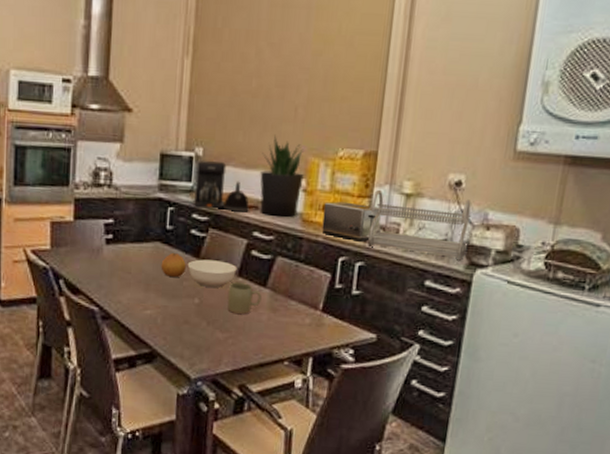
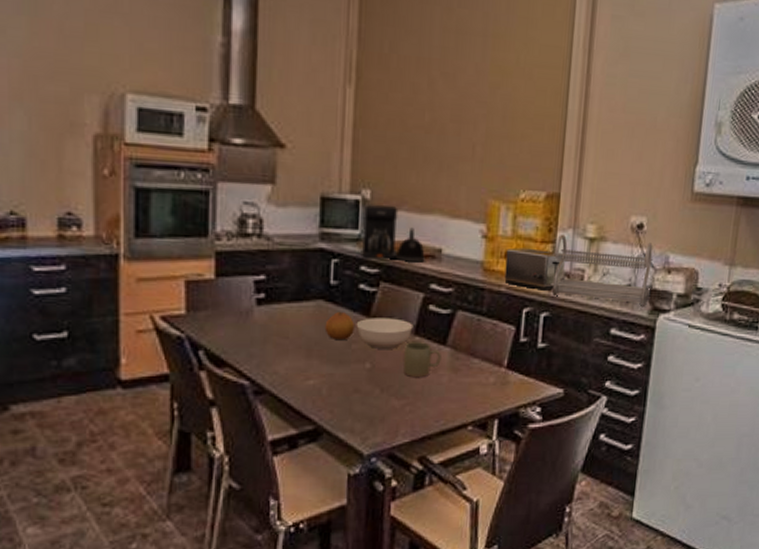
planter: present [260,134,304,217] -> none [436,175,484,266]

